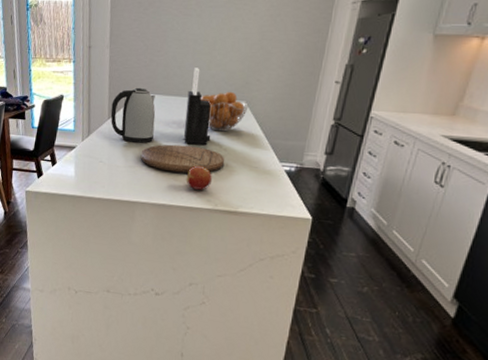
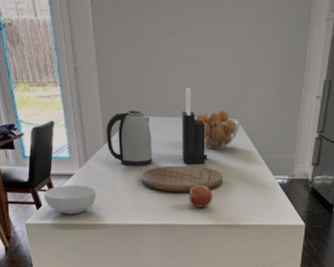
cereal bowl: none [45,156,95,186] -> present [43,184,96,215]

